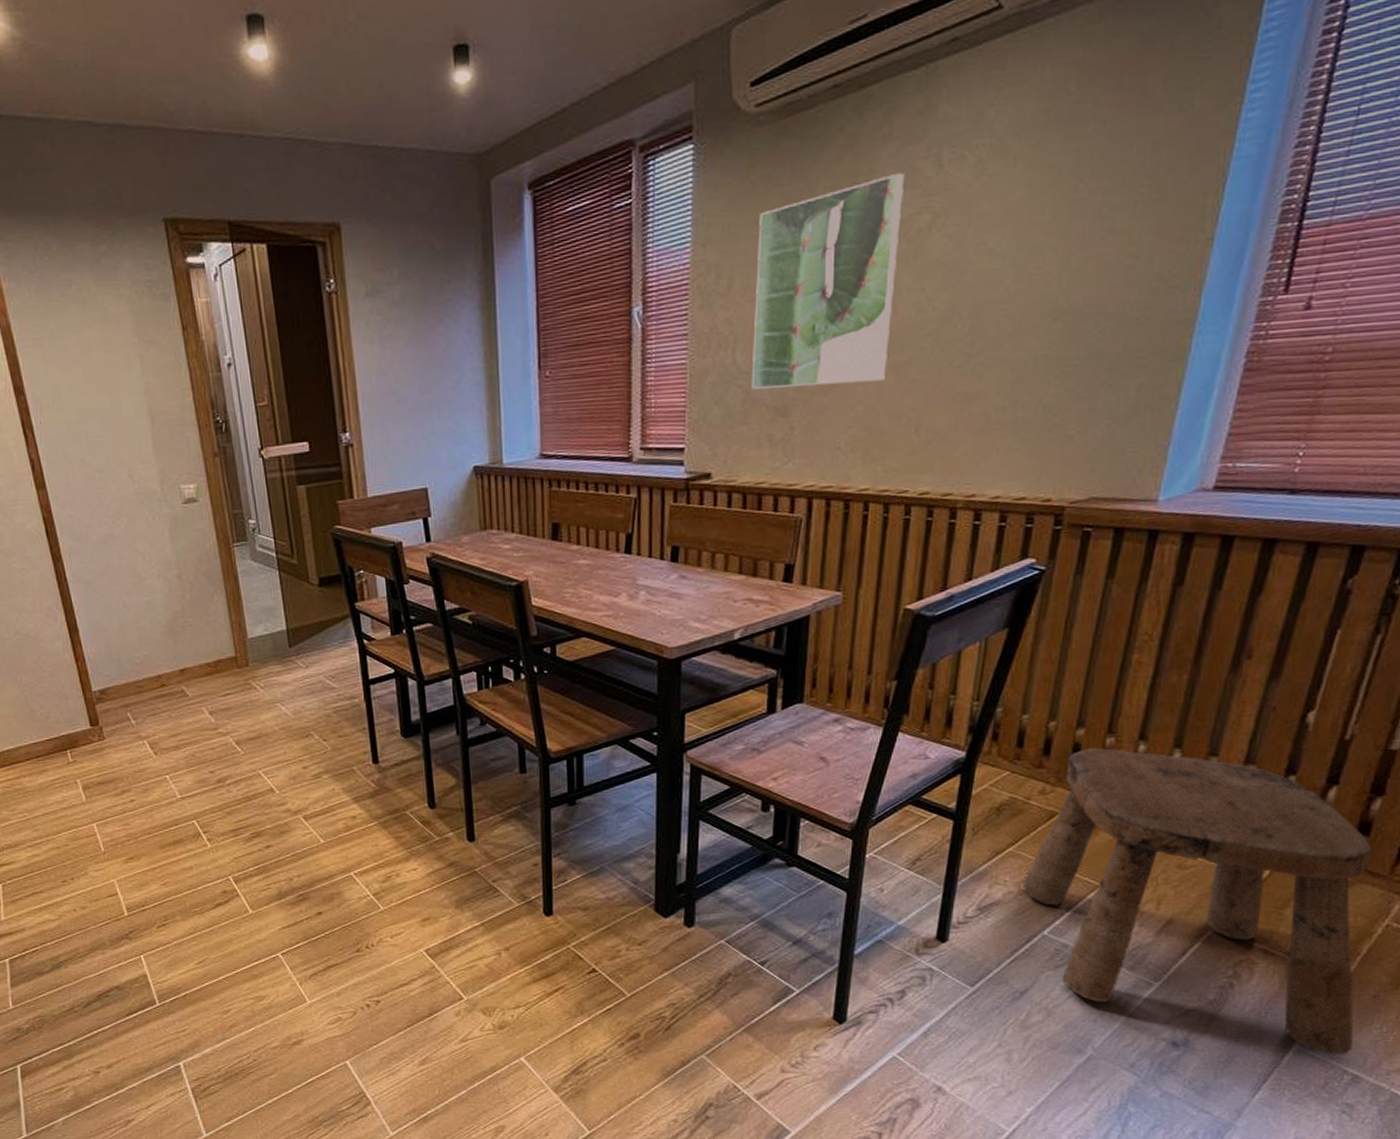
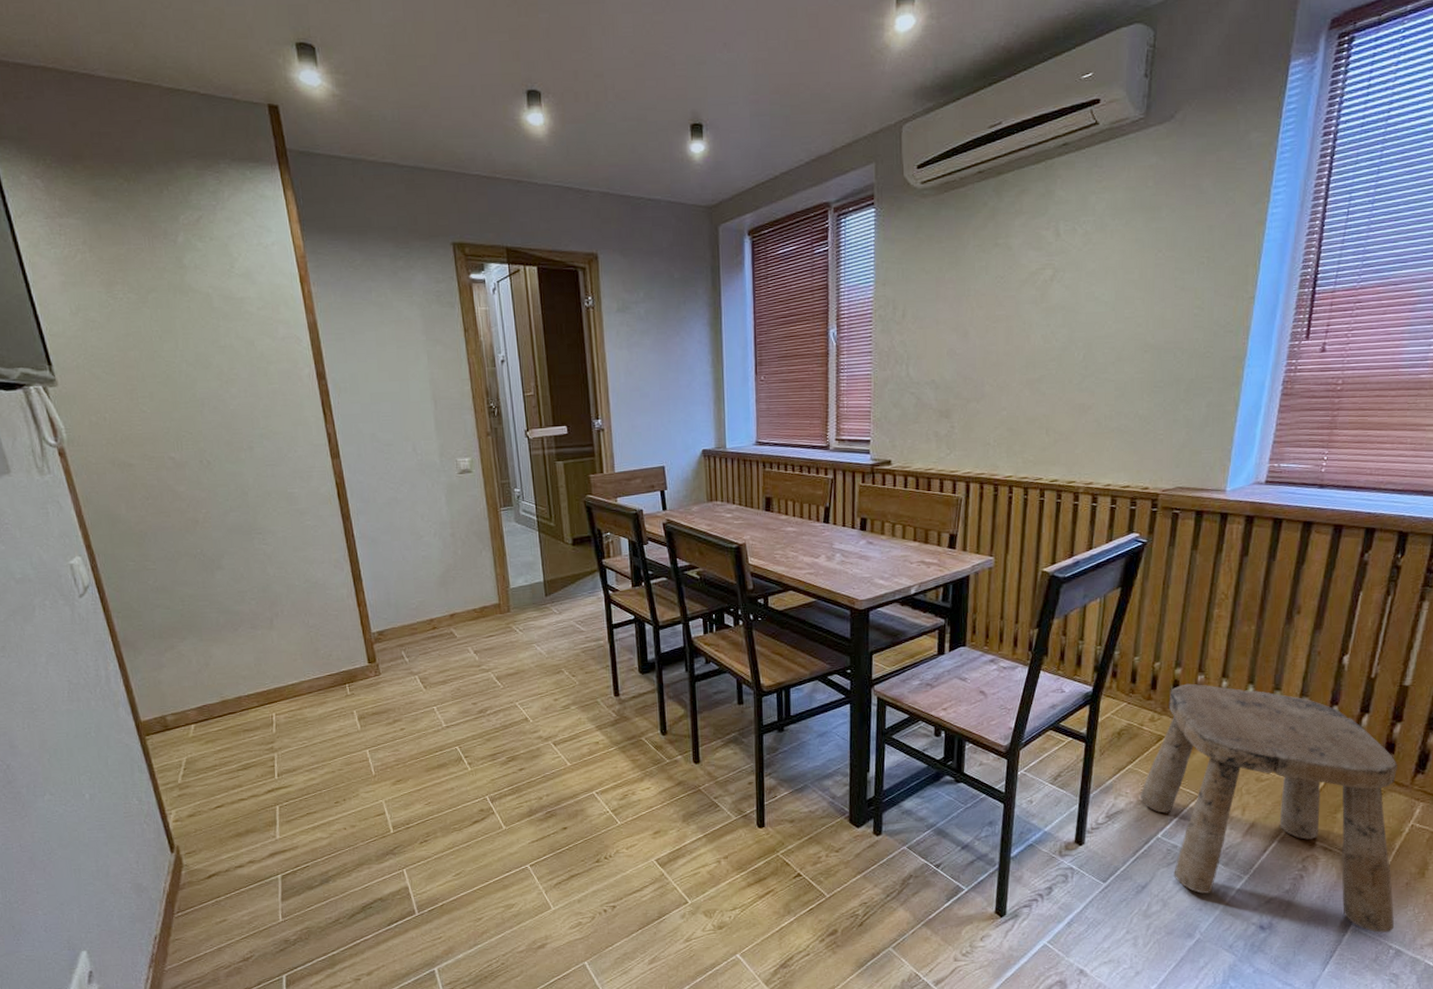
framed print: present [751,172,905,389] -> none [921,237,1033,396]

